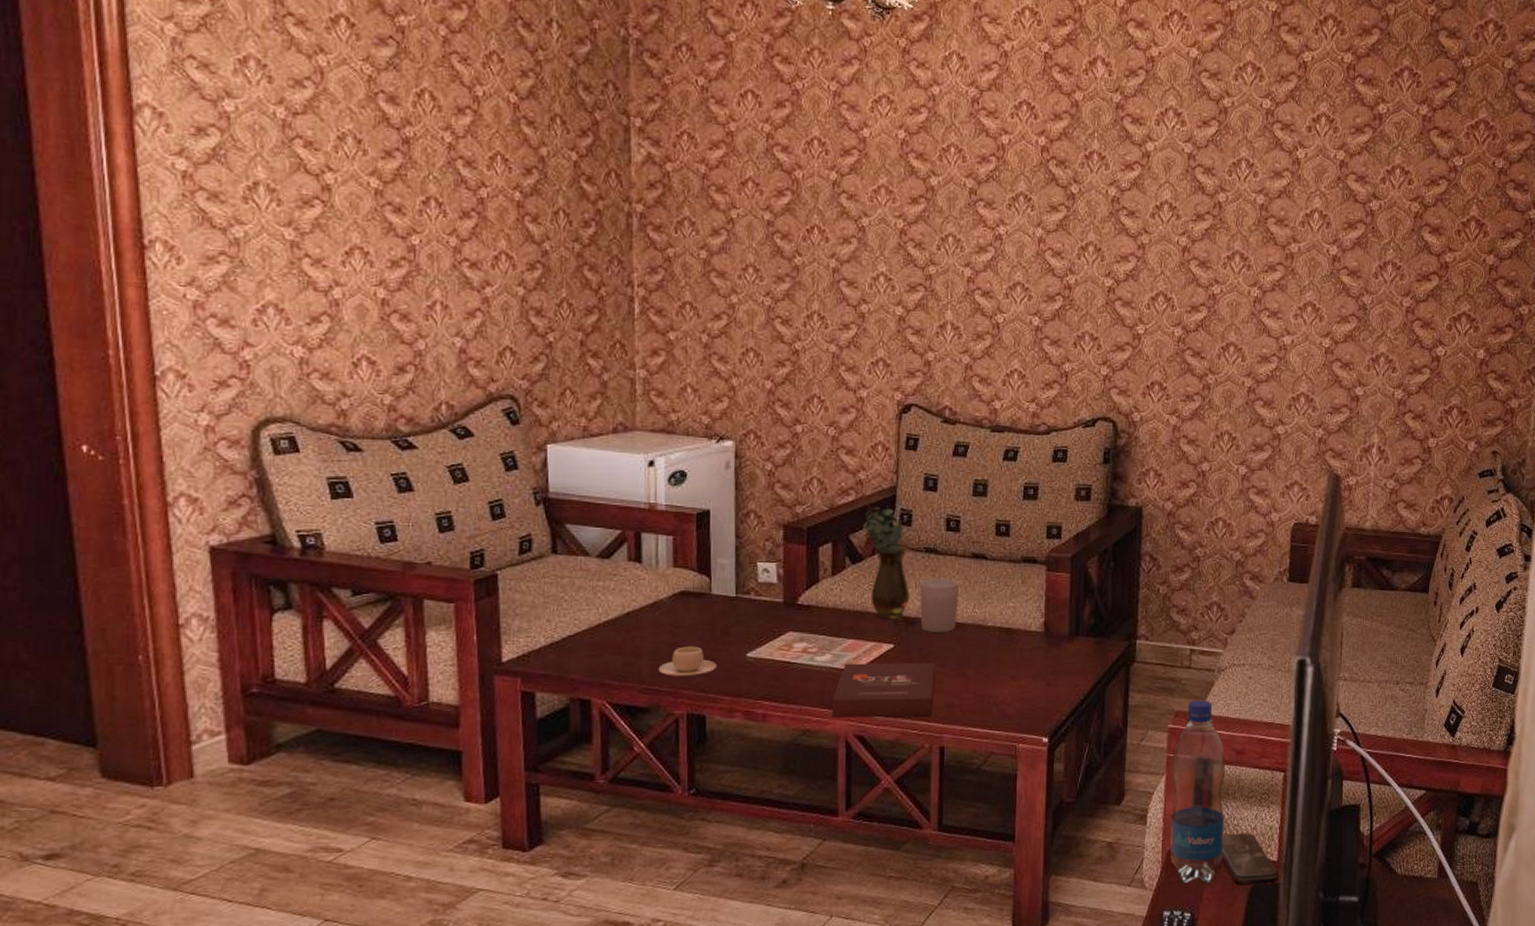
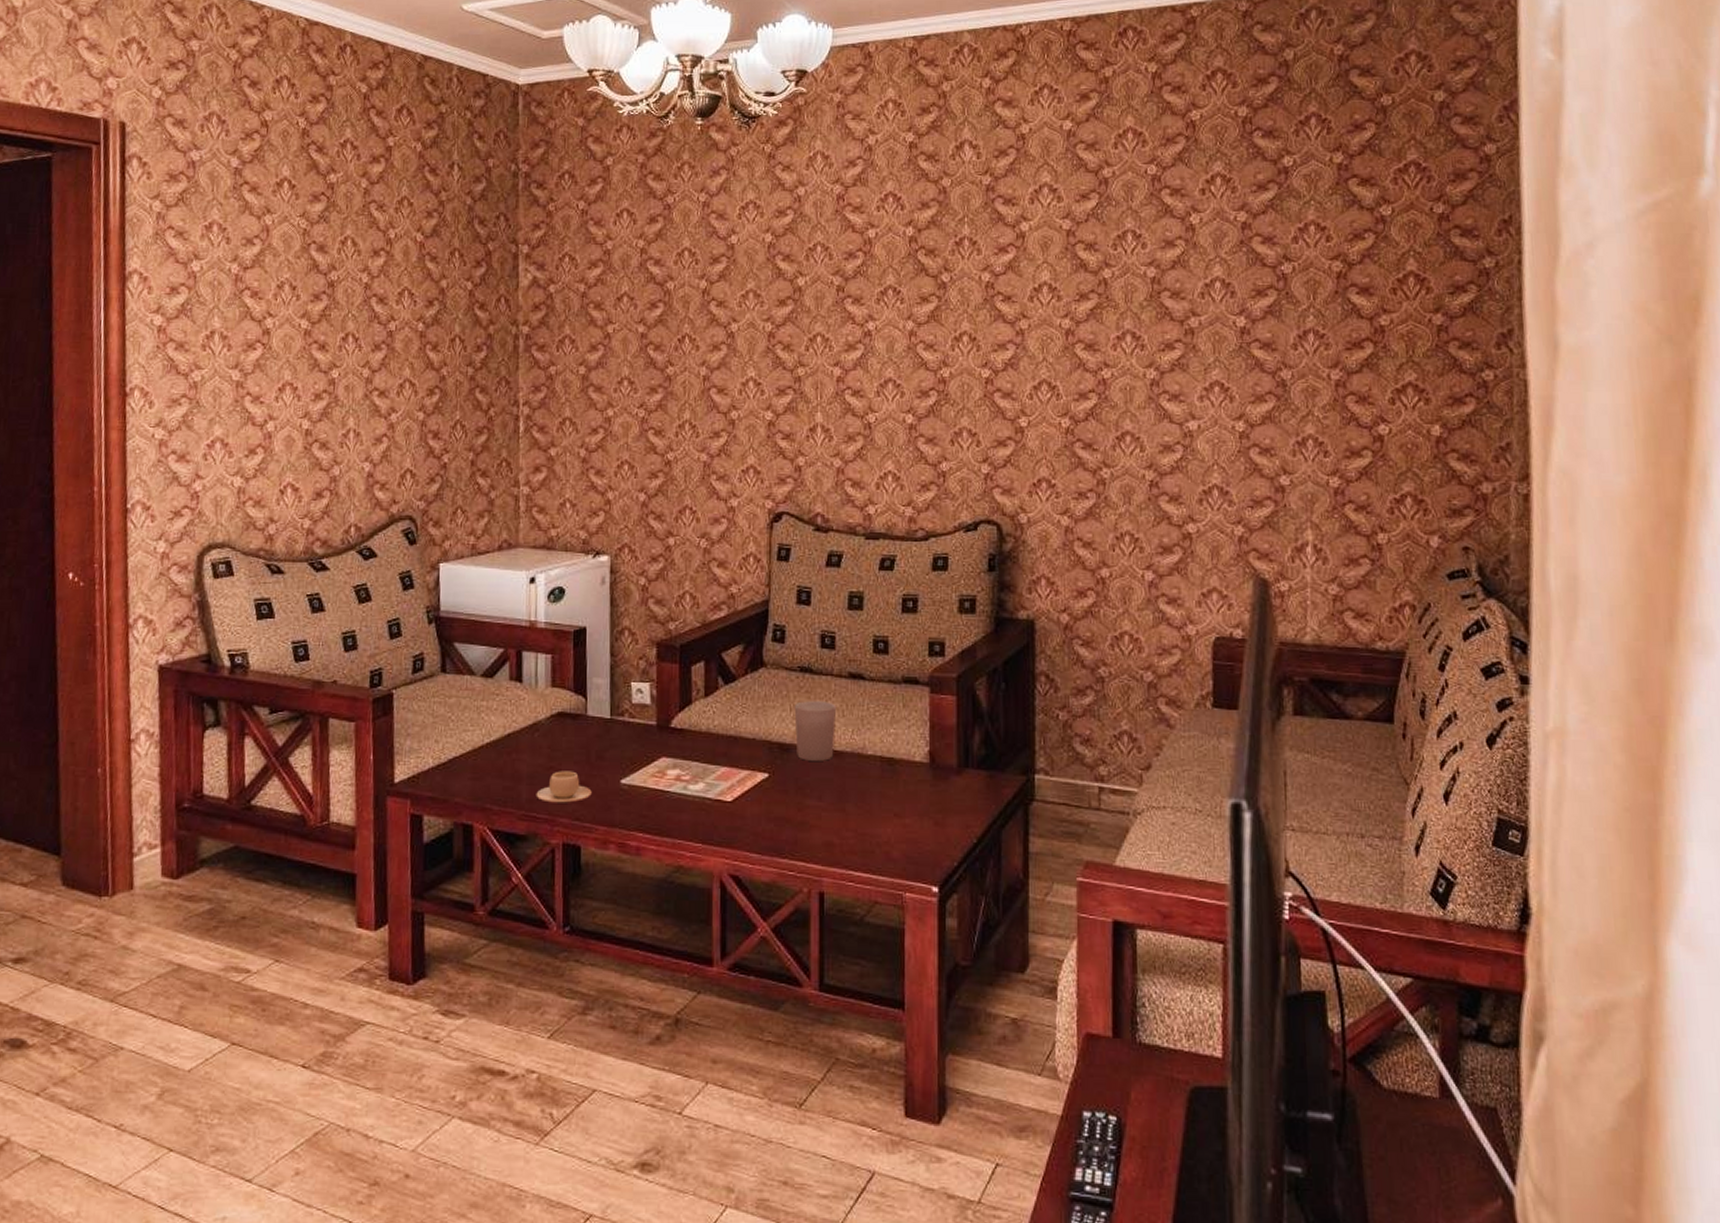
book: present [832,662,936,718] -> none [706,793,813,855]
vase: present [862,503,911,619] -> none [735,618,785,745]
bottle: present [1170,699,1225,884] -> none [1083,848,1154,1080]
mobile phone: present [1222,833,1279,886] -> none [1151,1018,1225,1087]

